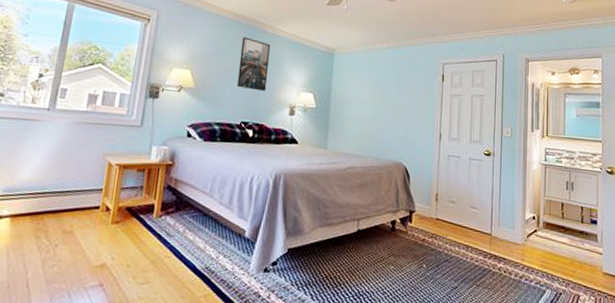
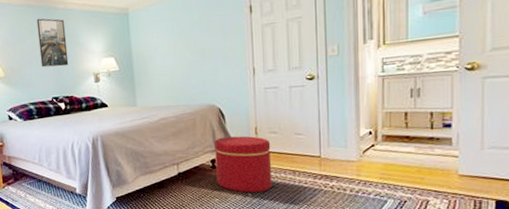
ottoman: none [394,198,449,264] -> present [214,136,271,193]

